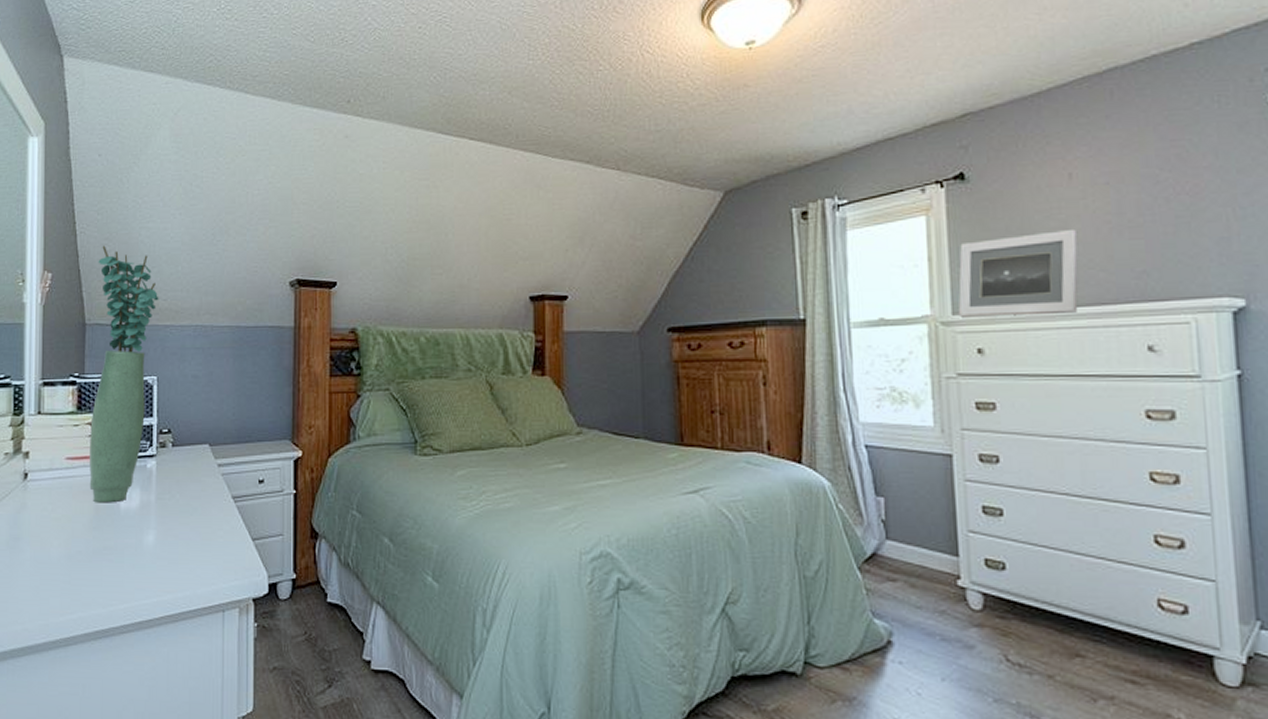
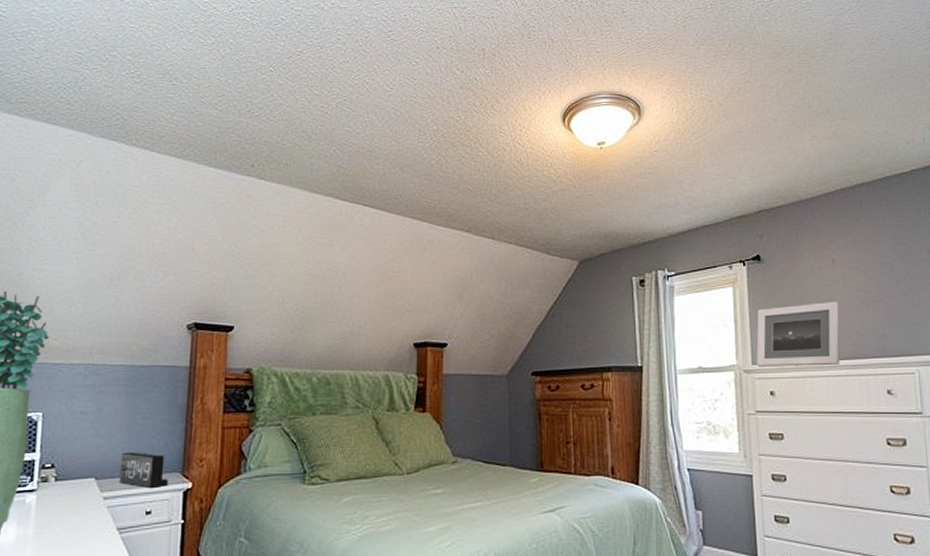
alarm clock: none [232,417,278,455] -> present [119,452,168,488]

